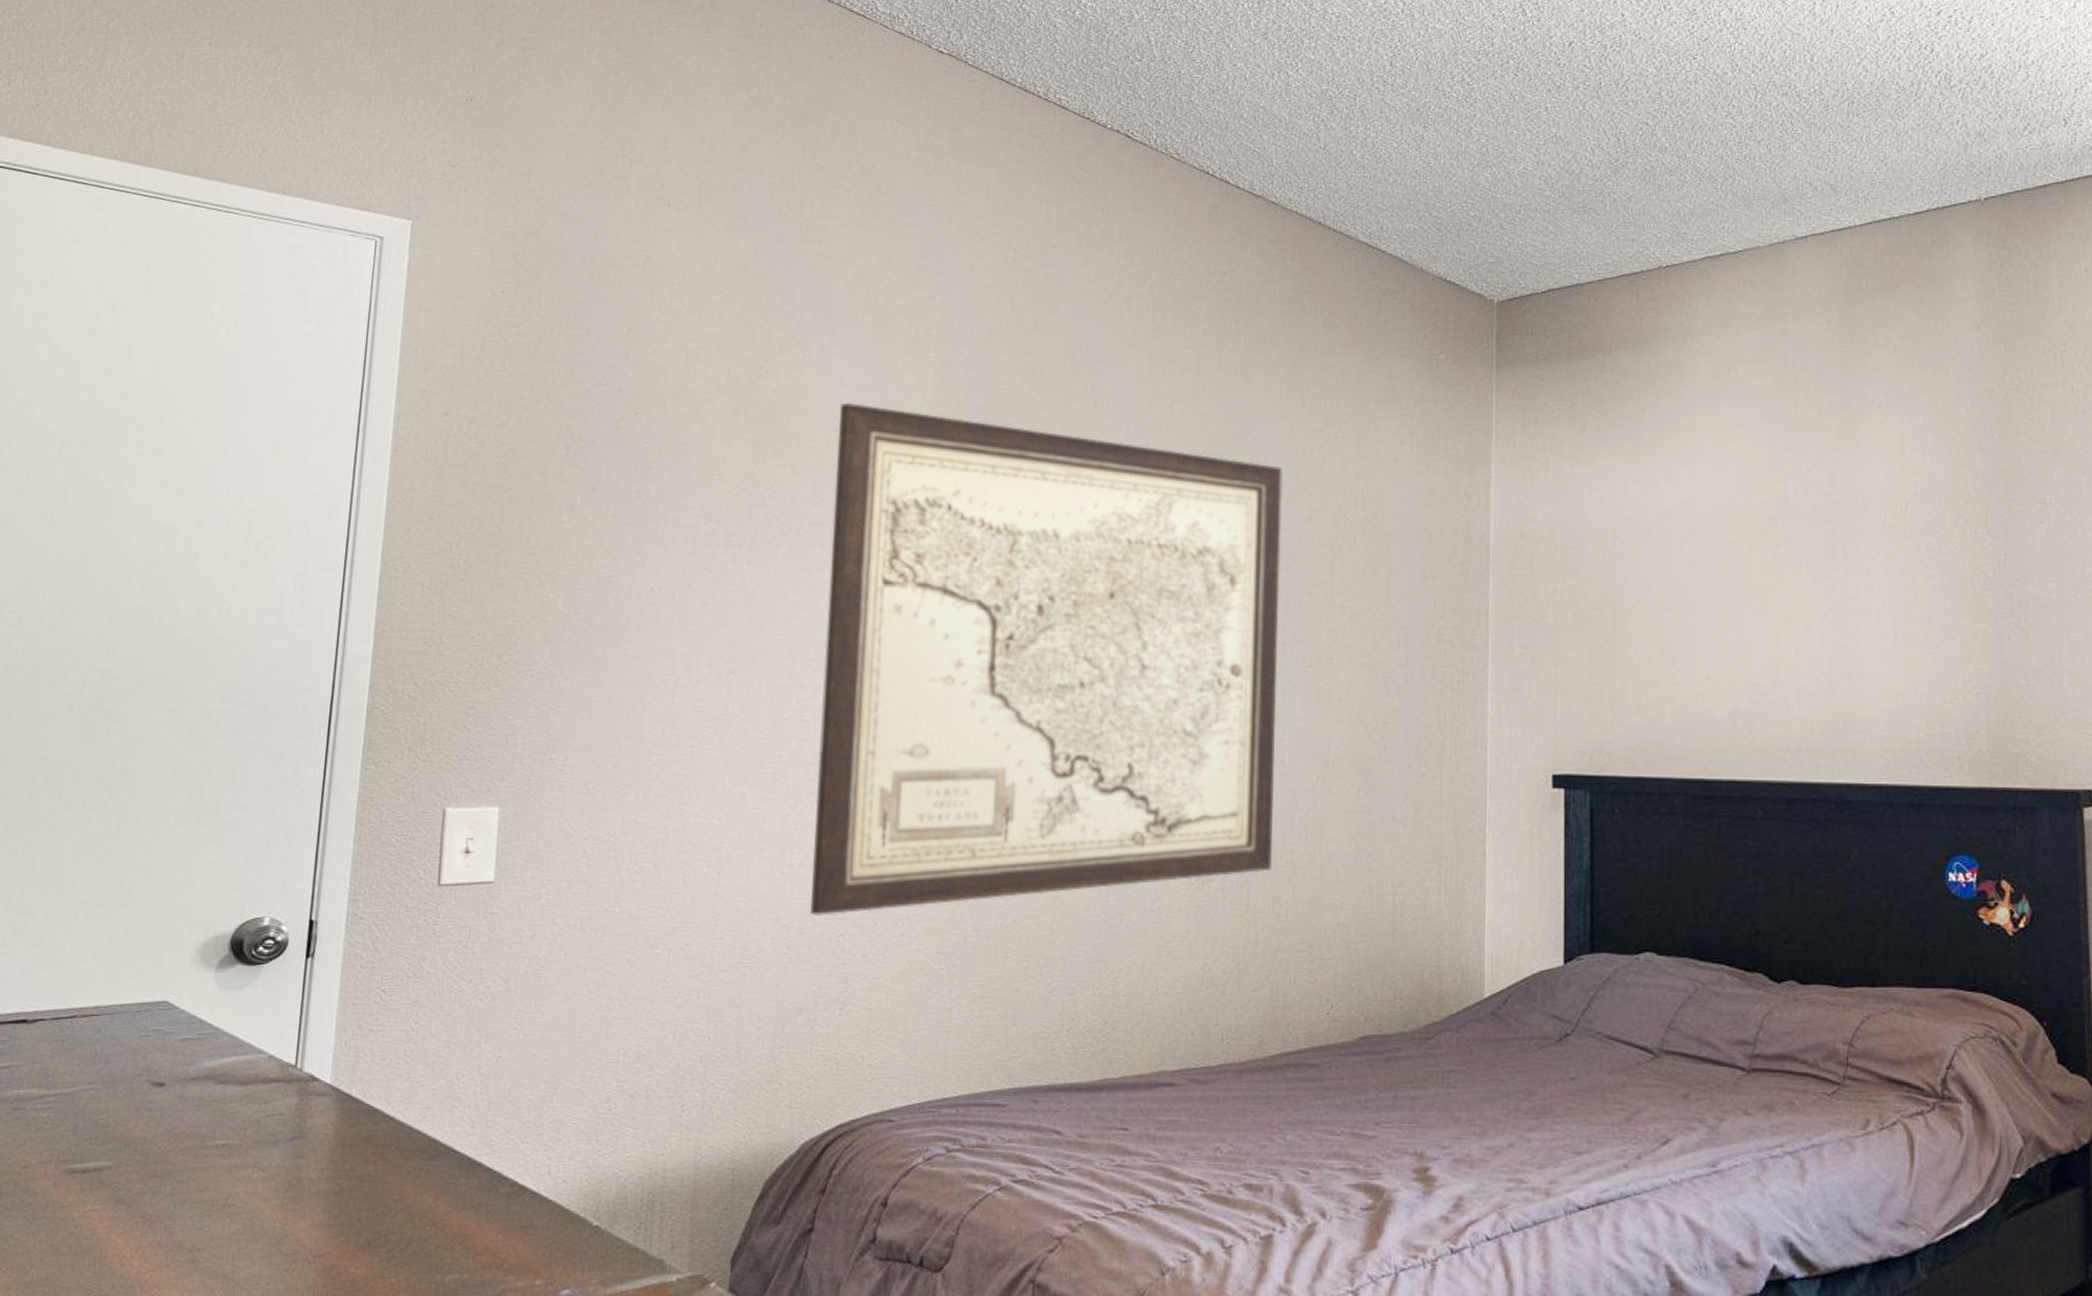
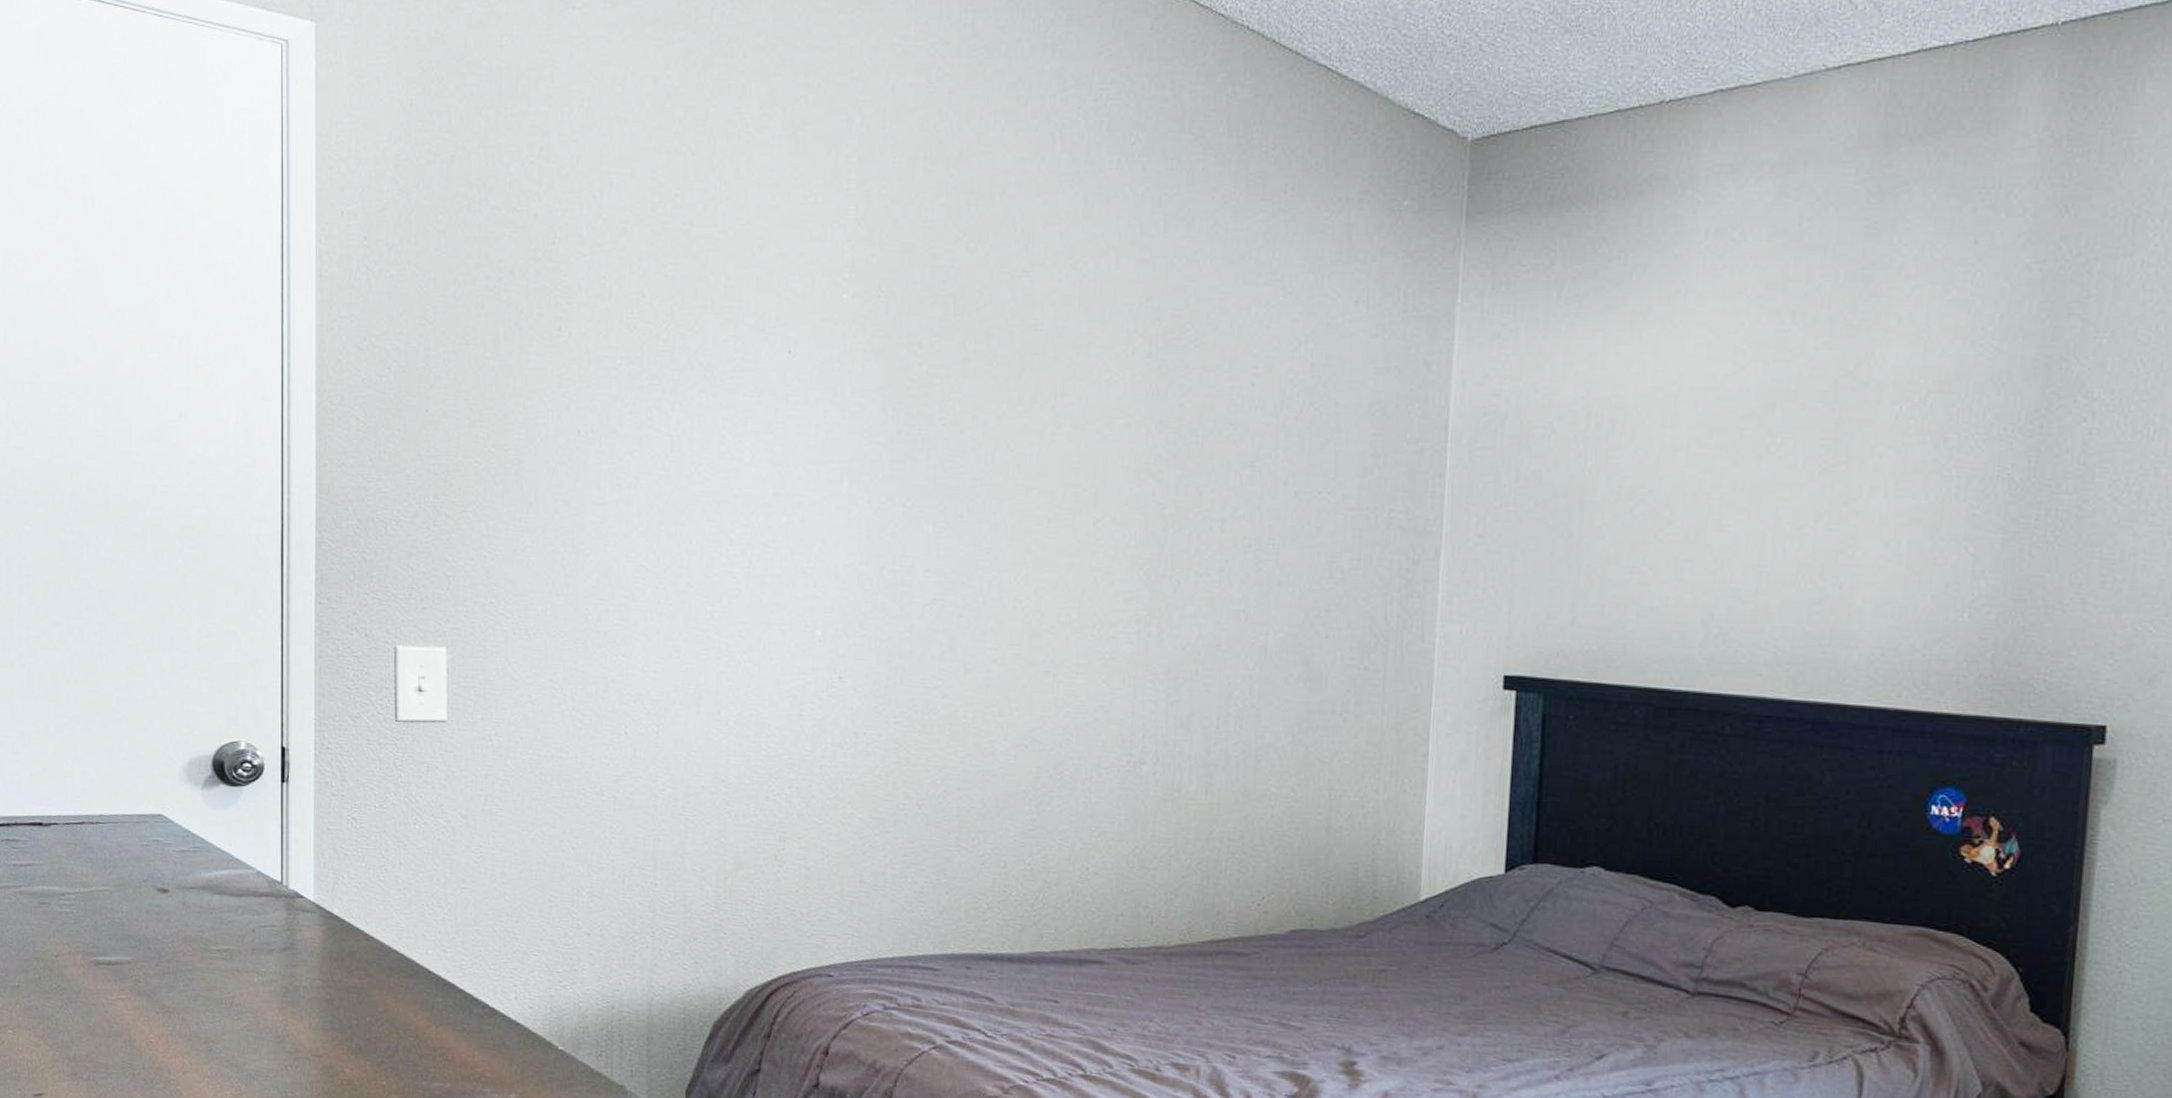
wall art: present [810,402,1283,916] -> none [747,237,1226,775]

